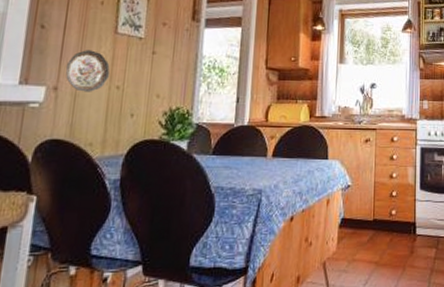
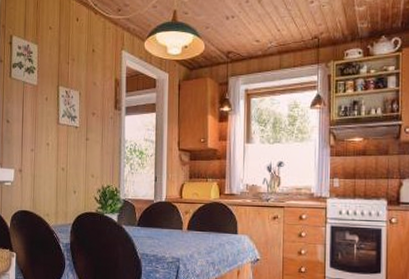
decorative plate: present [65,50,110,92] -> none [26,139,56,173]

